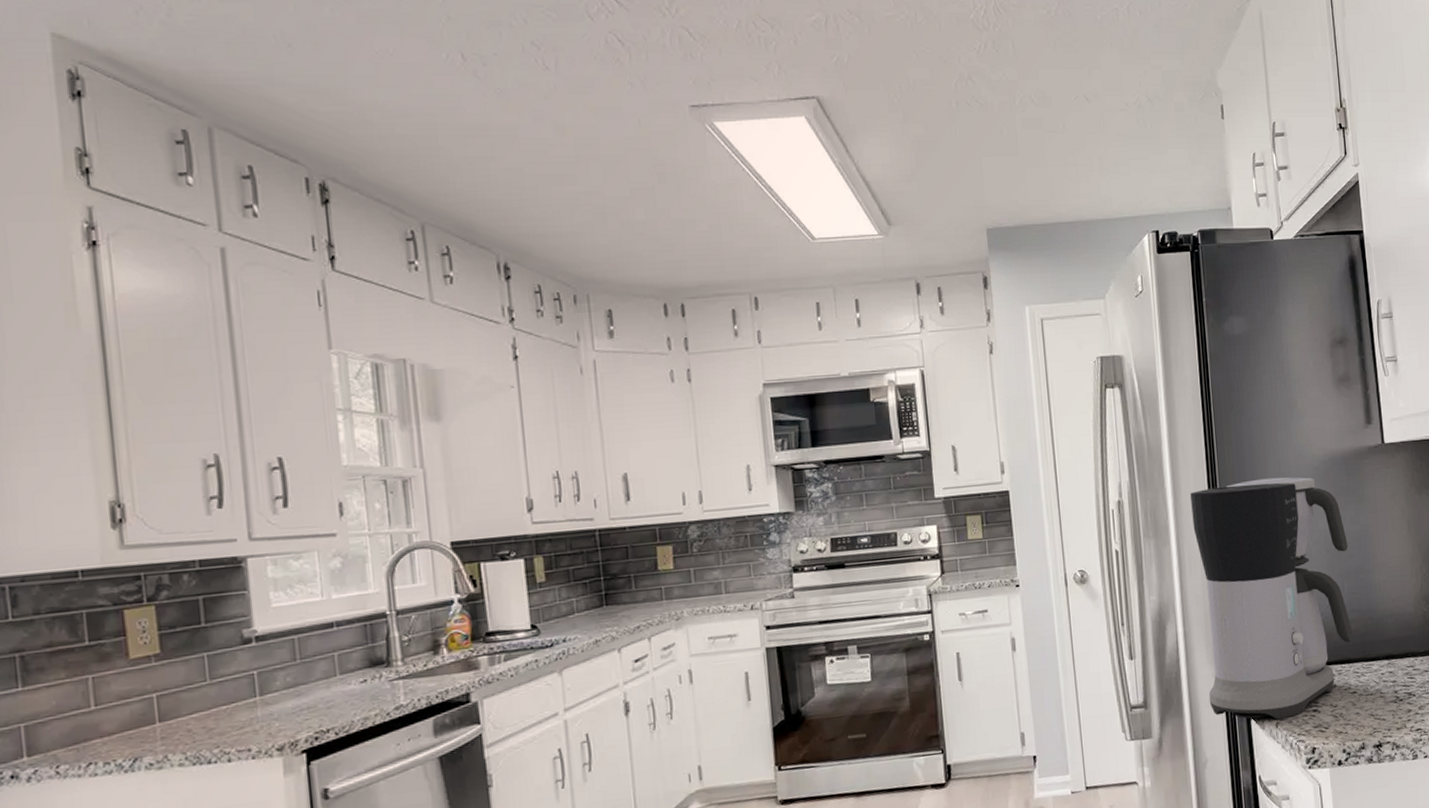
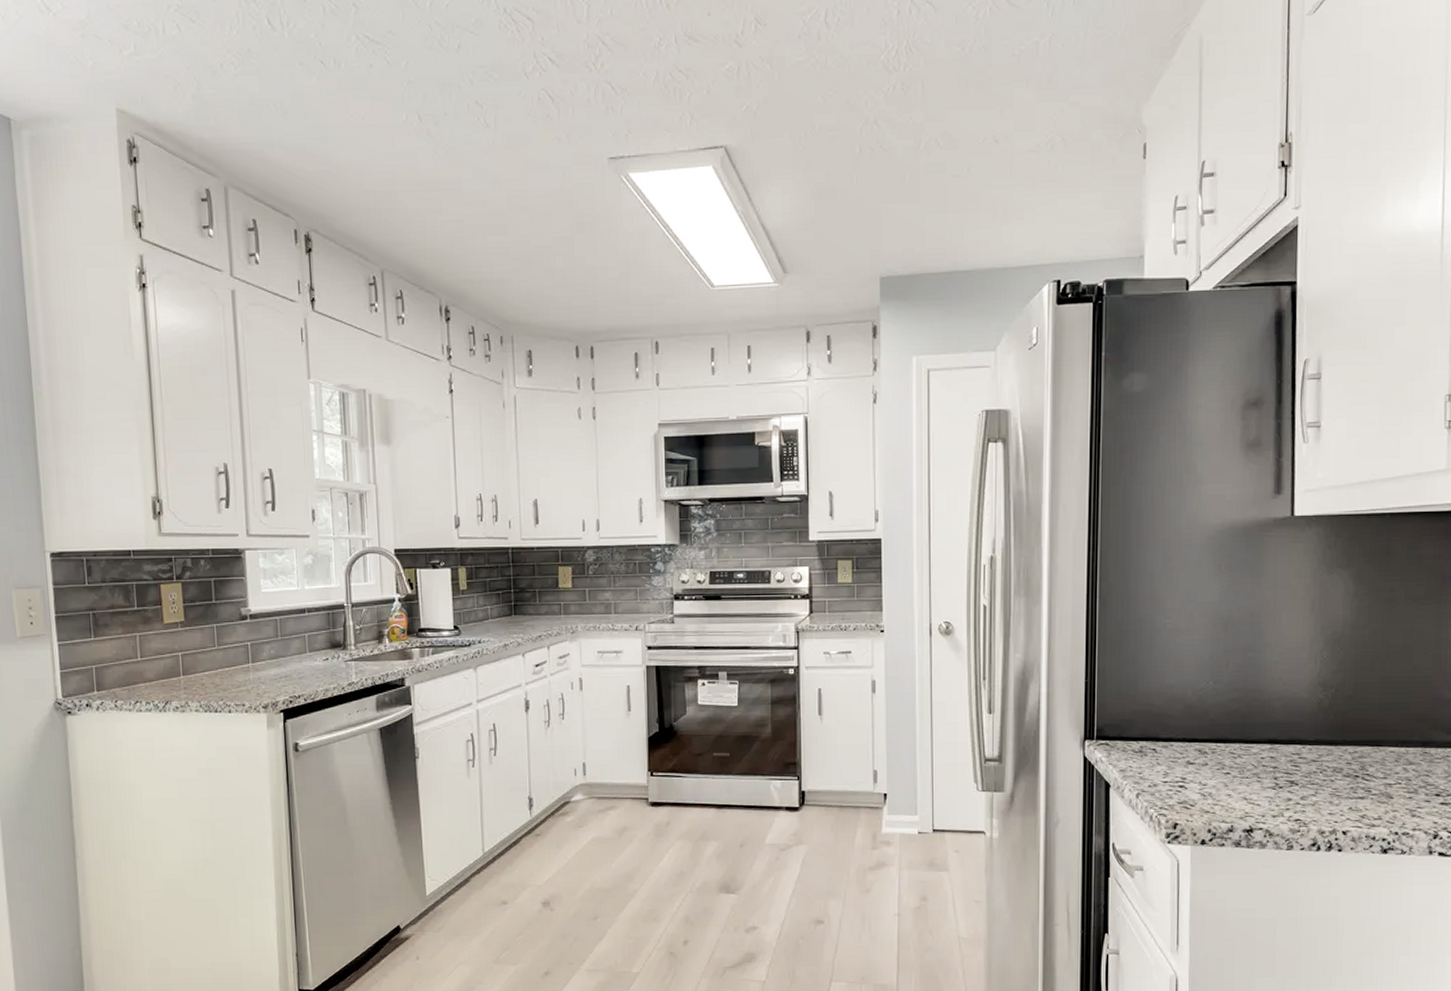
coffee maker: present [1190,477,1354,720] -> none [1067,544,1239,790]

